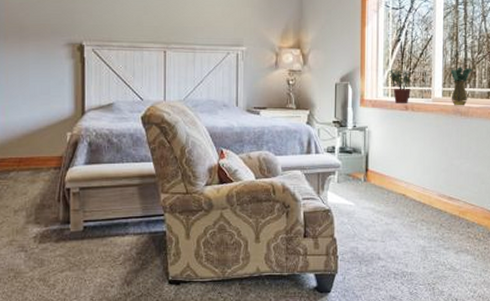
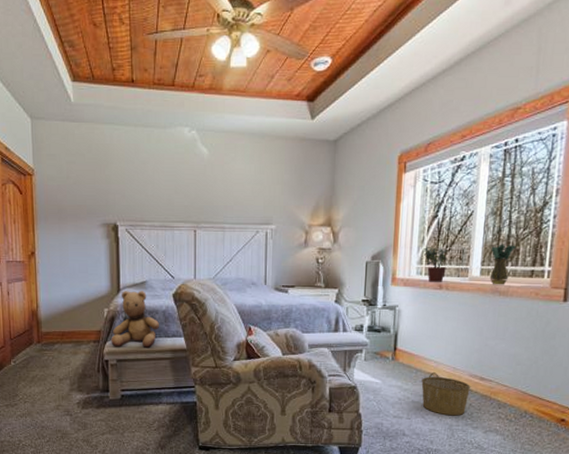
teddy bear: none [74,113,127,174] -> present [111,291,160,348]
basket: none [393,193,440,237] -> present [421,372,470,416]

